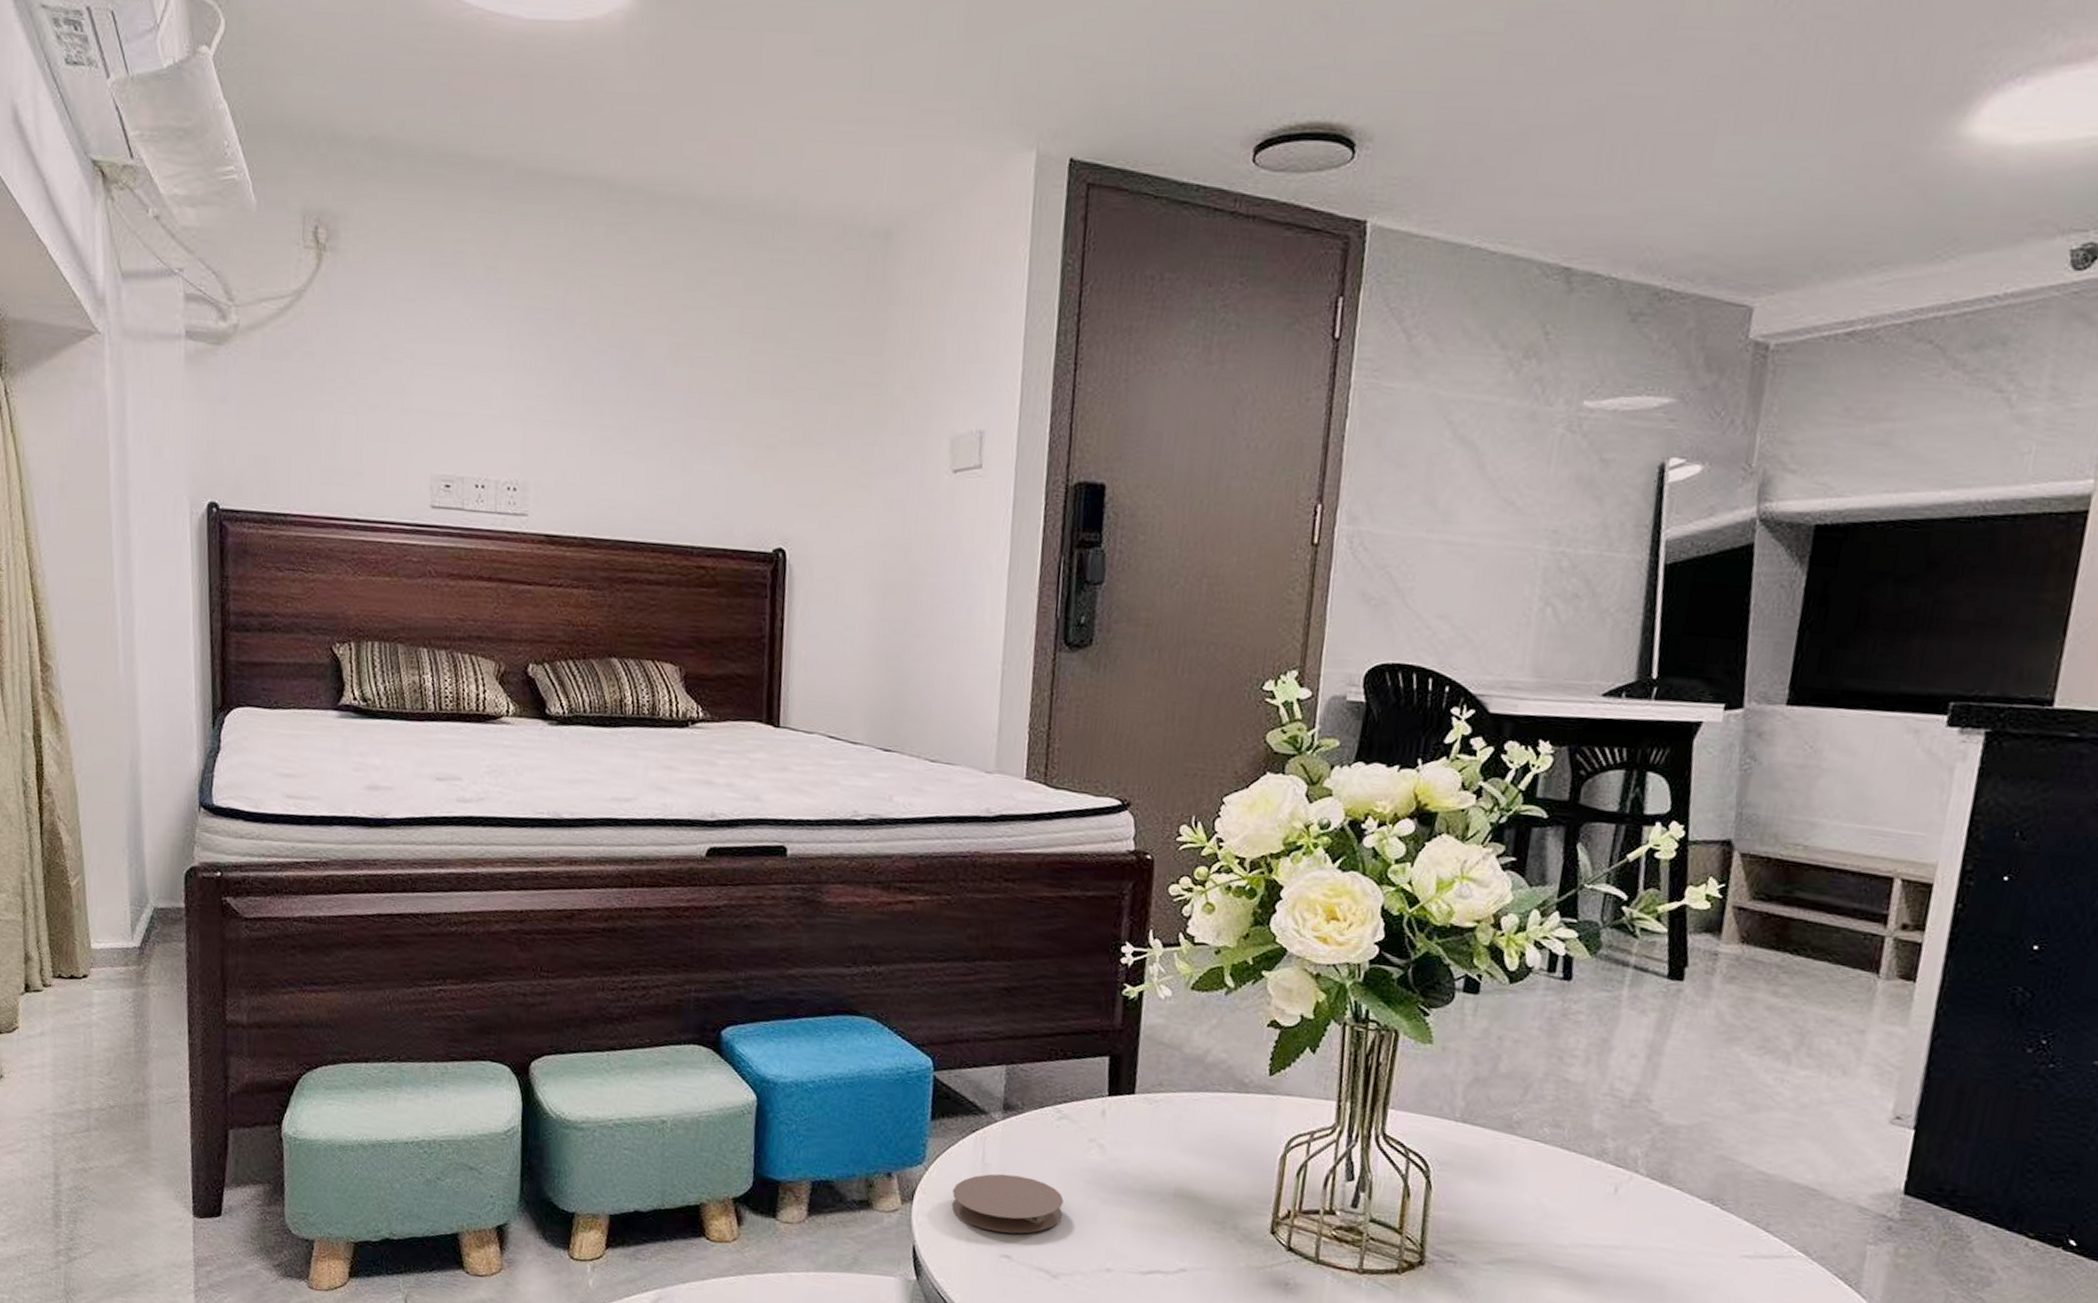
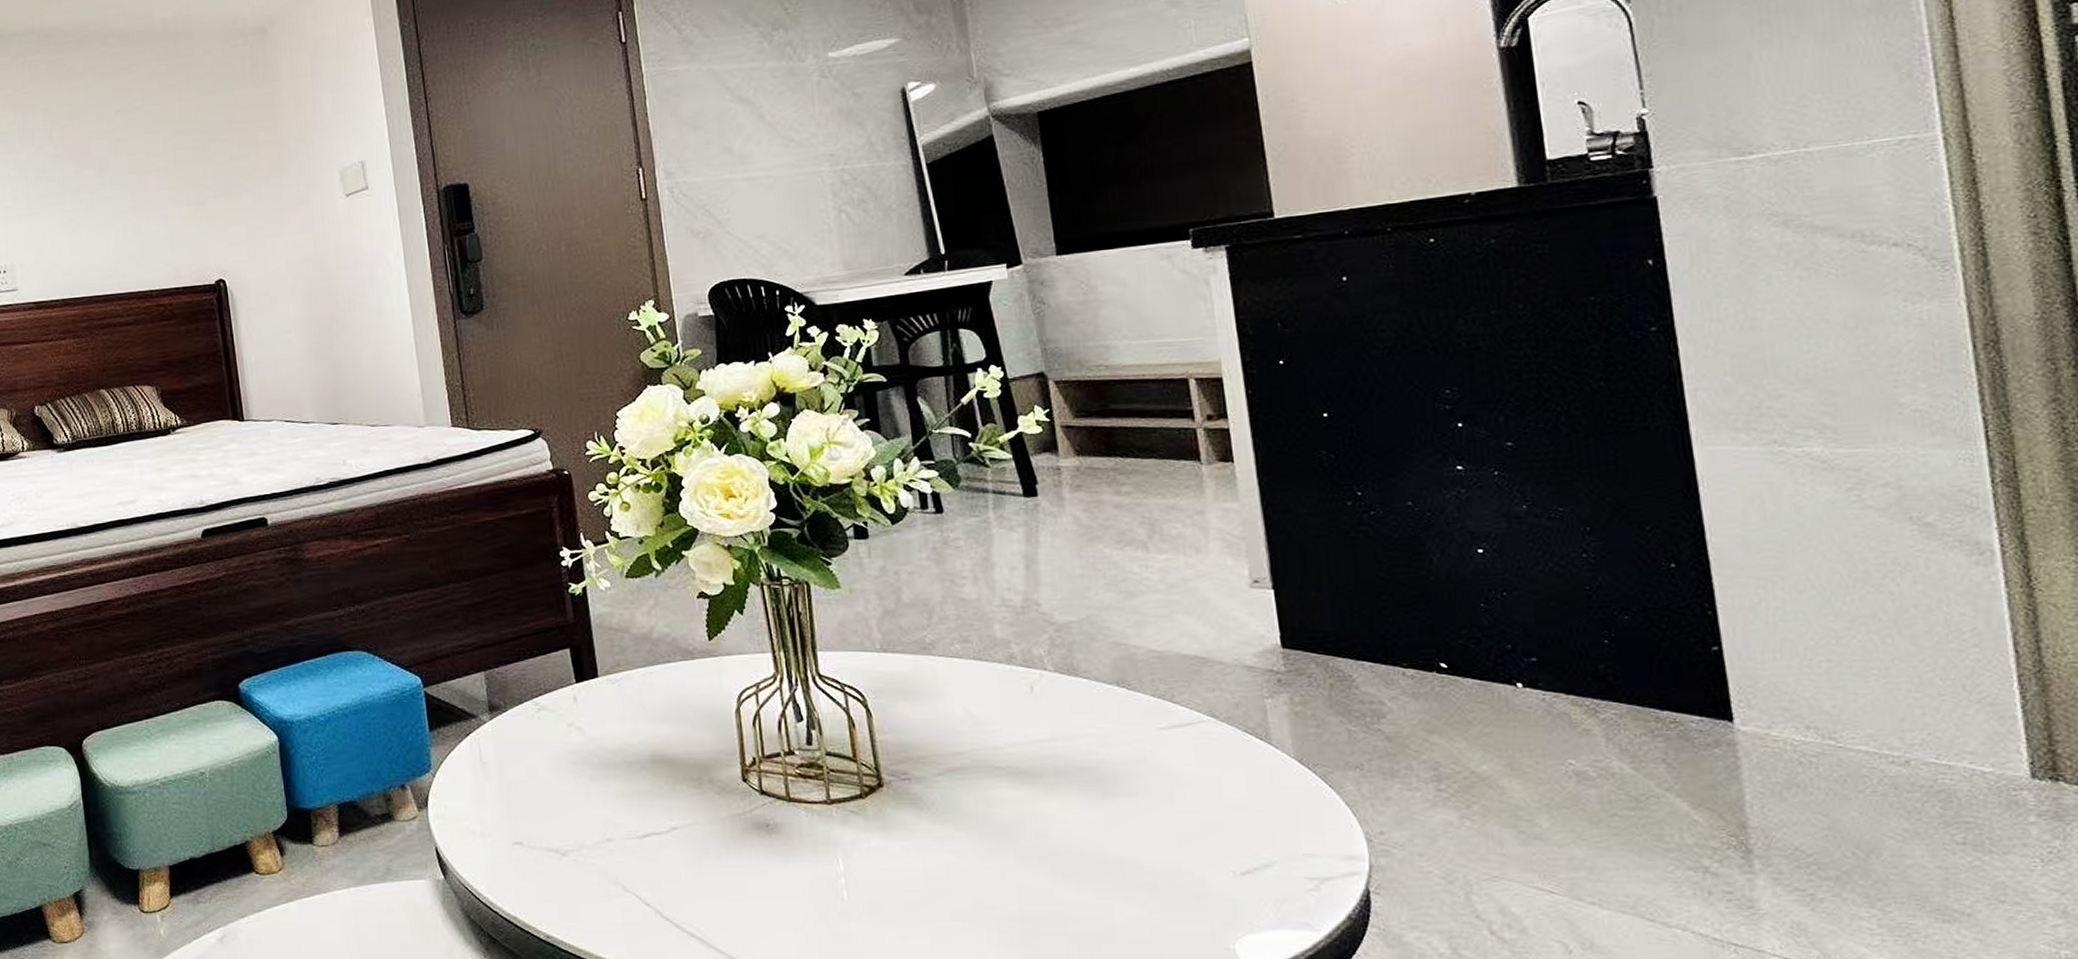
coaster: present [951,1173,1064,1234] -> none [459,768,560,823]

